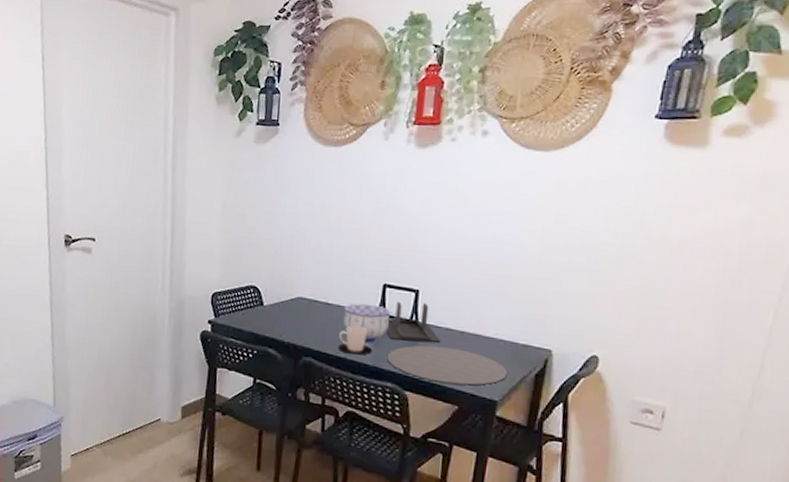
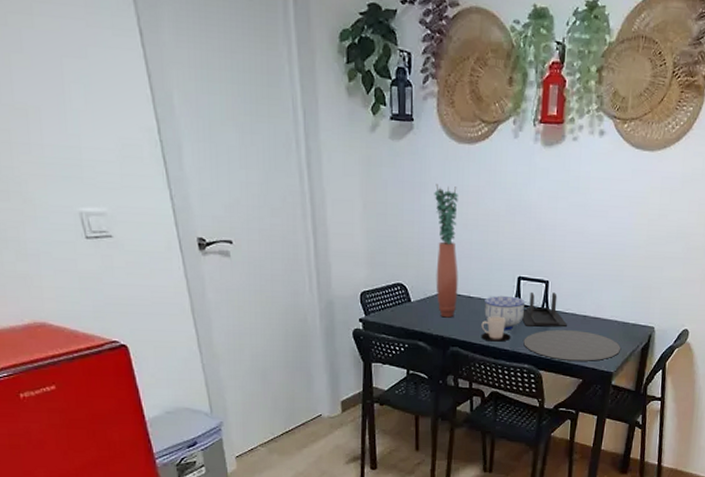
vase: none [291,186,321,325] -> present [434,184,458,318]

